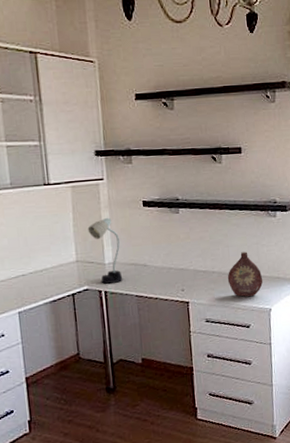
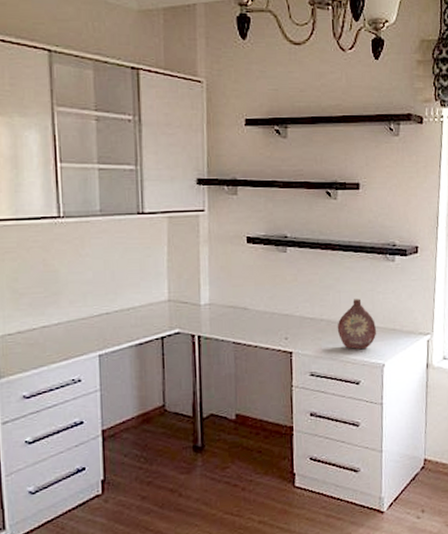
desk lamp: present [87,217,123,284] -> none [183,253,220,328]

